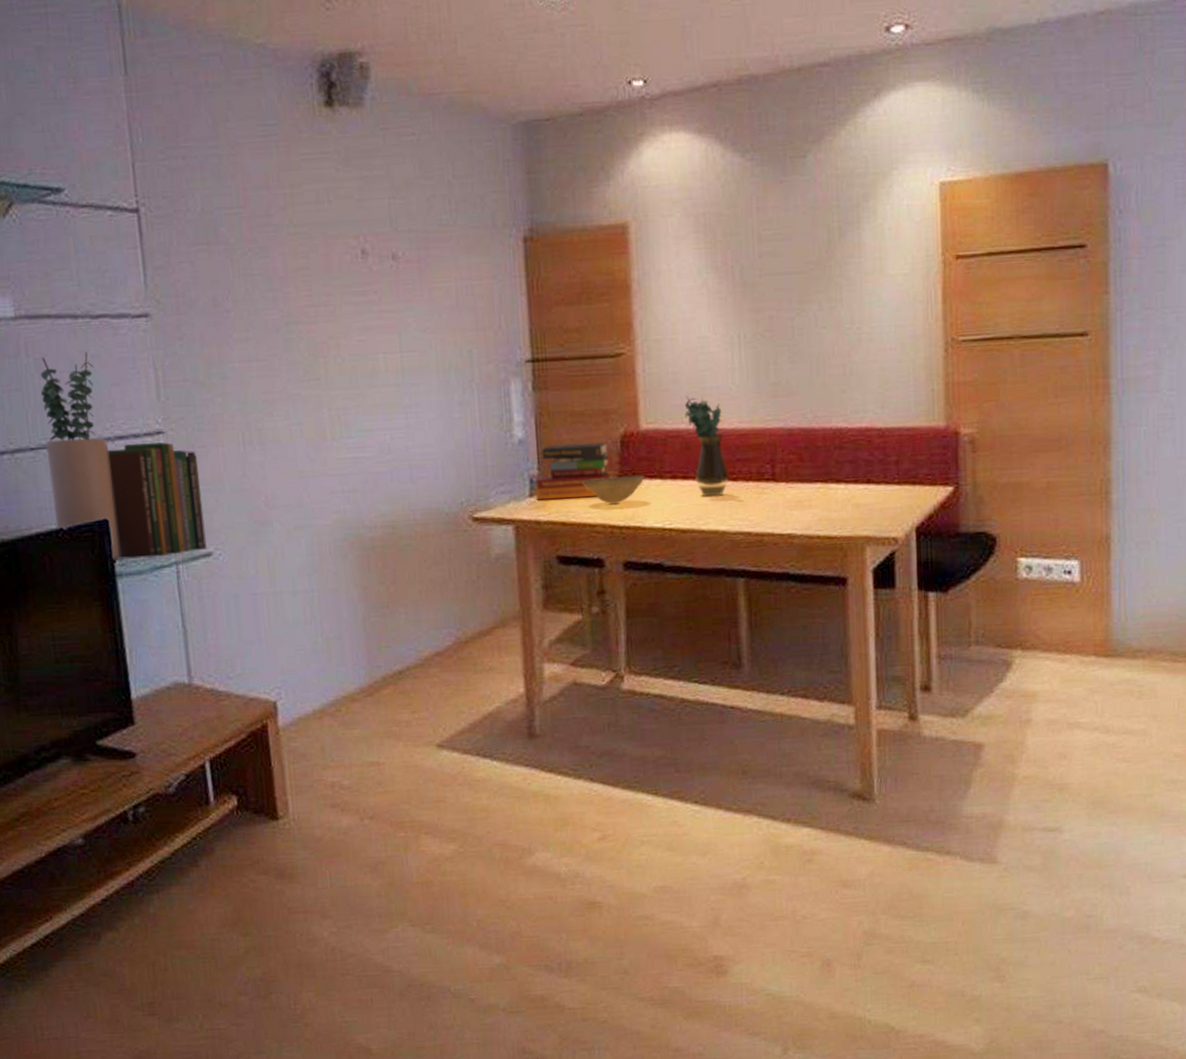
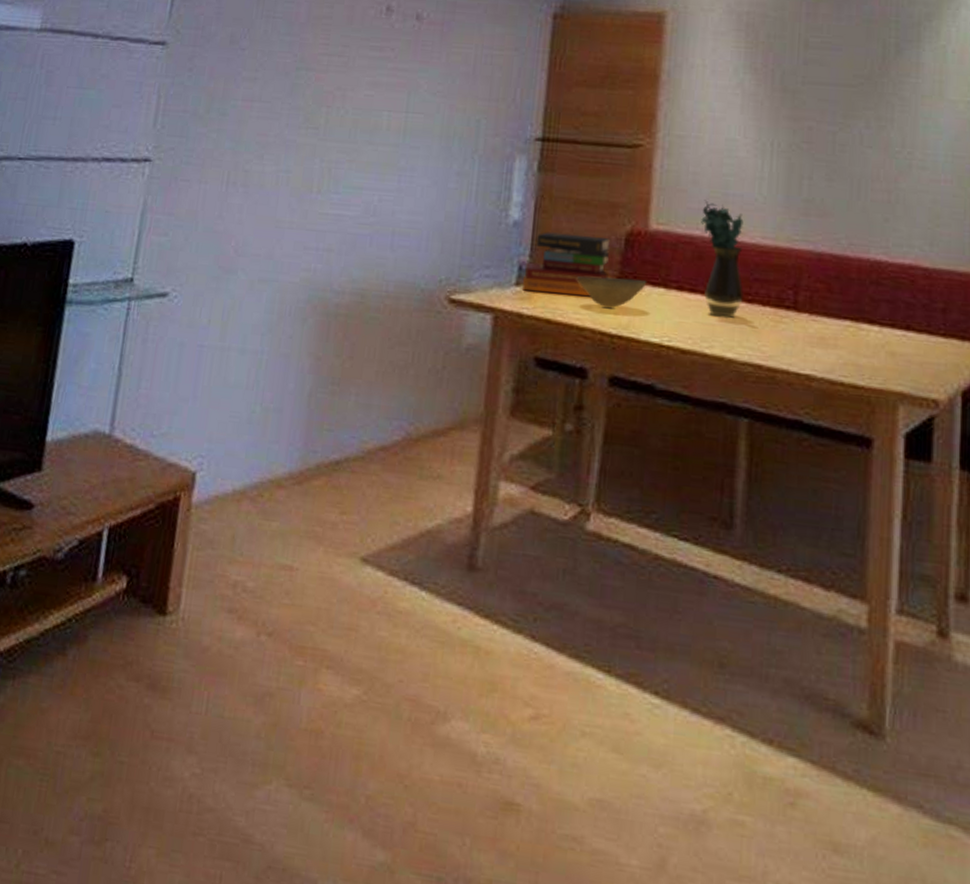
vase: present [40,352,120,561] -> none [21,70,102,286]
books: present [107,442,207,559] -> none [72,167,178,290]

